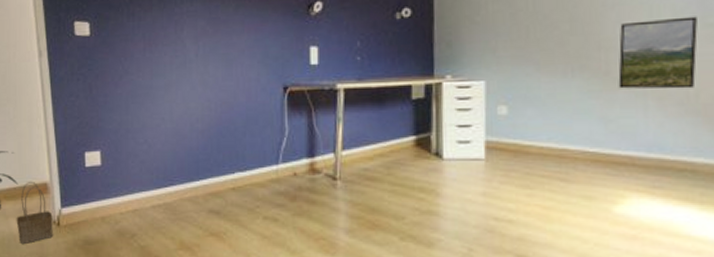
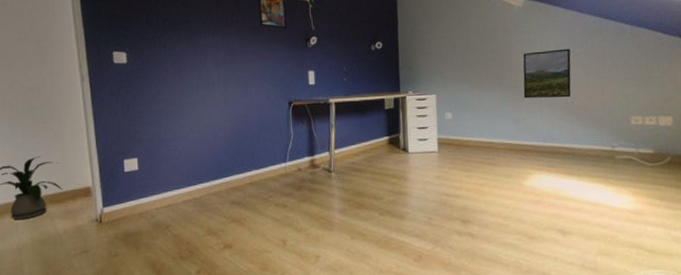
basket: present [16,181,53,245] -> none [61,186,95,242]

